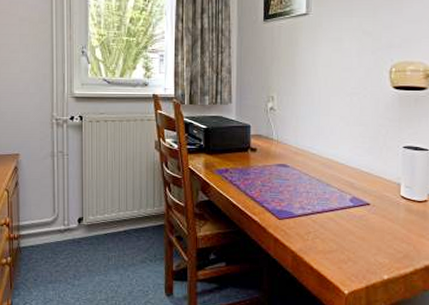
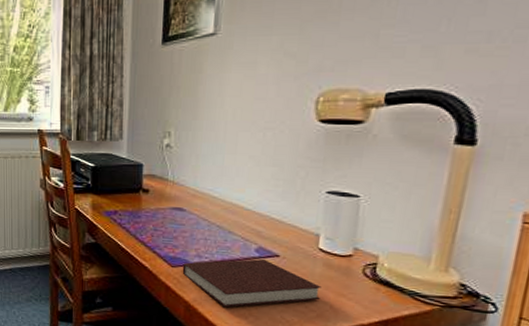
notebook: none [288,208,405,254] -> present [182,259,321,307]

